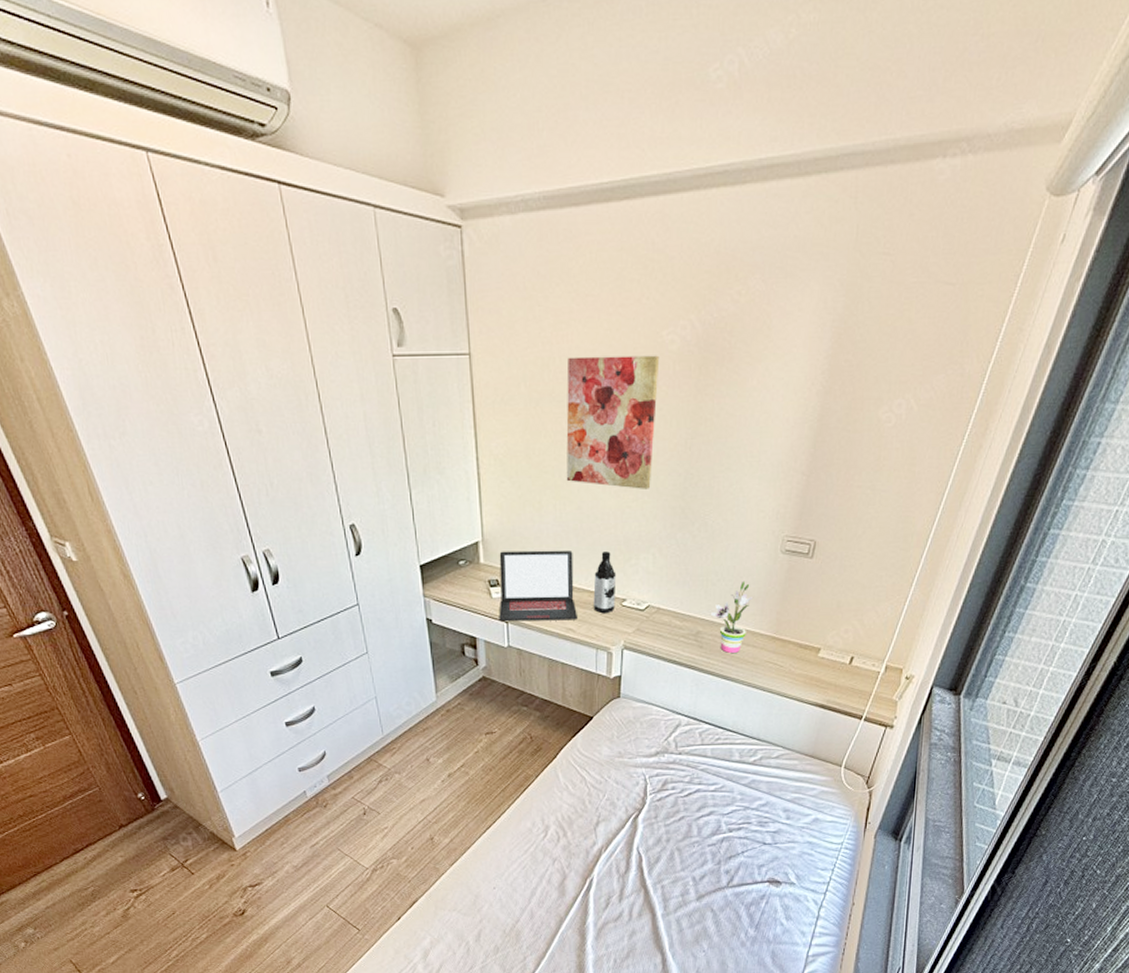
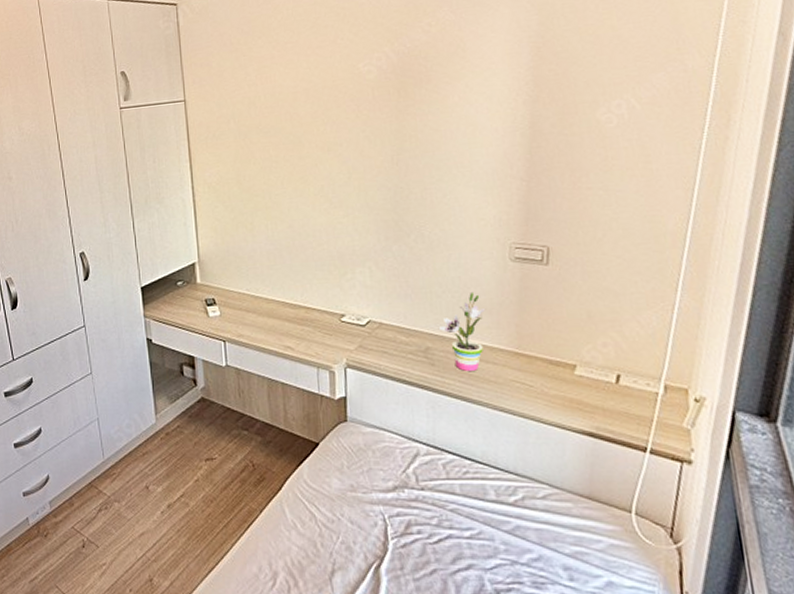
laptop: present [499,550,579,622] -> none [215,267,297,341]
wall art: present [566,355,660,489] -> none [272,84,361,206]
water bottle: present [593,551,617,614] -> none [310,267,334,331]

